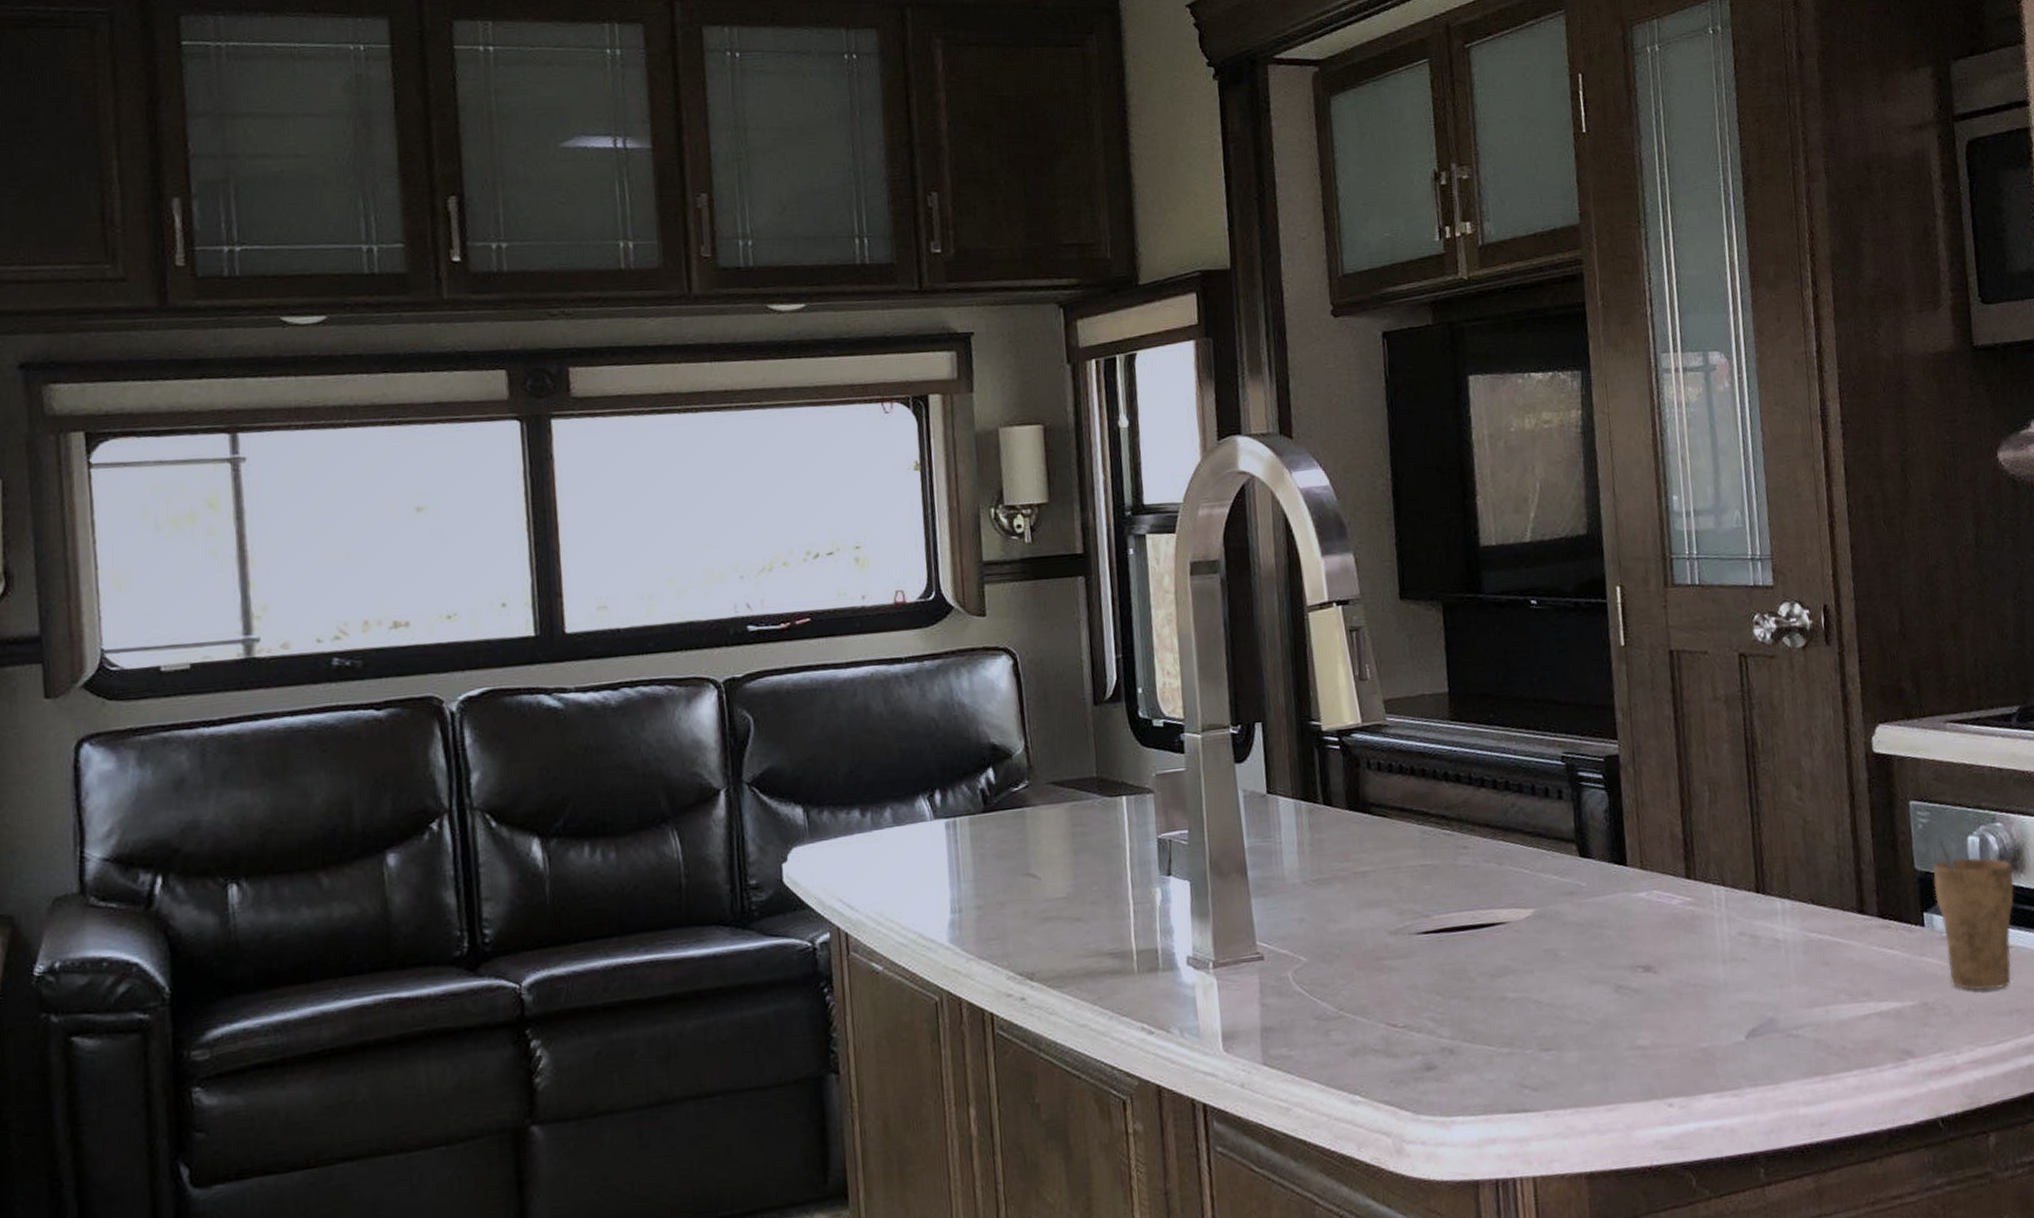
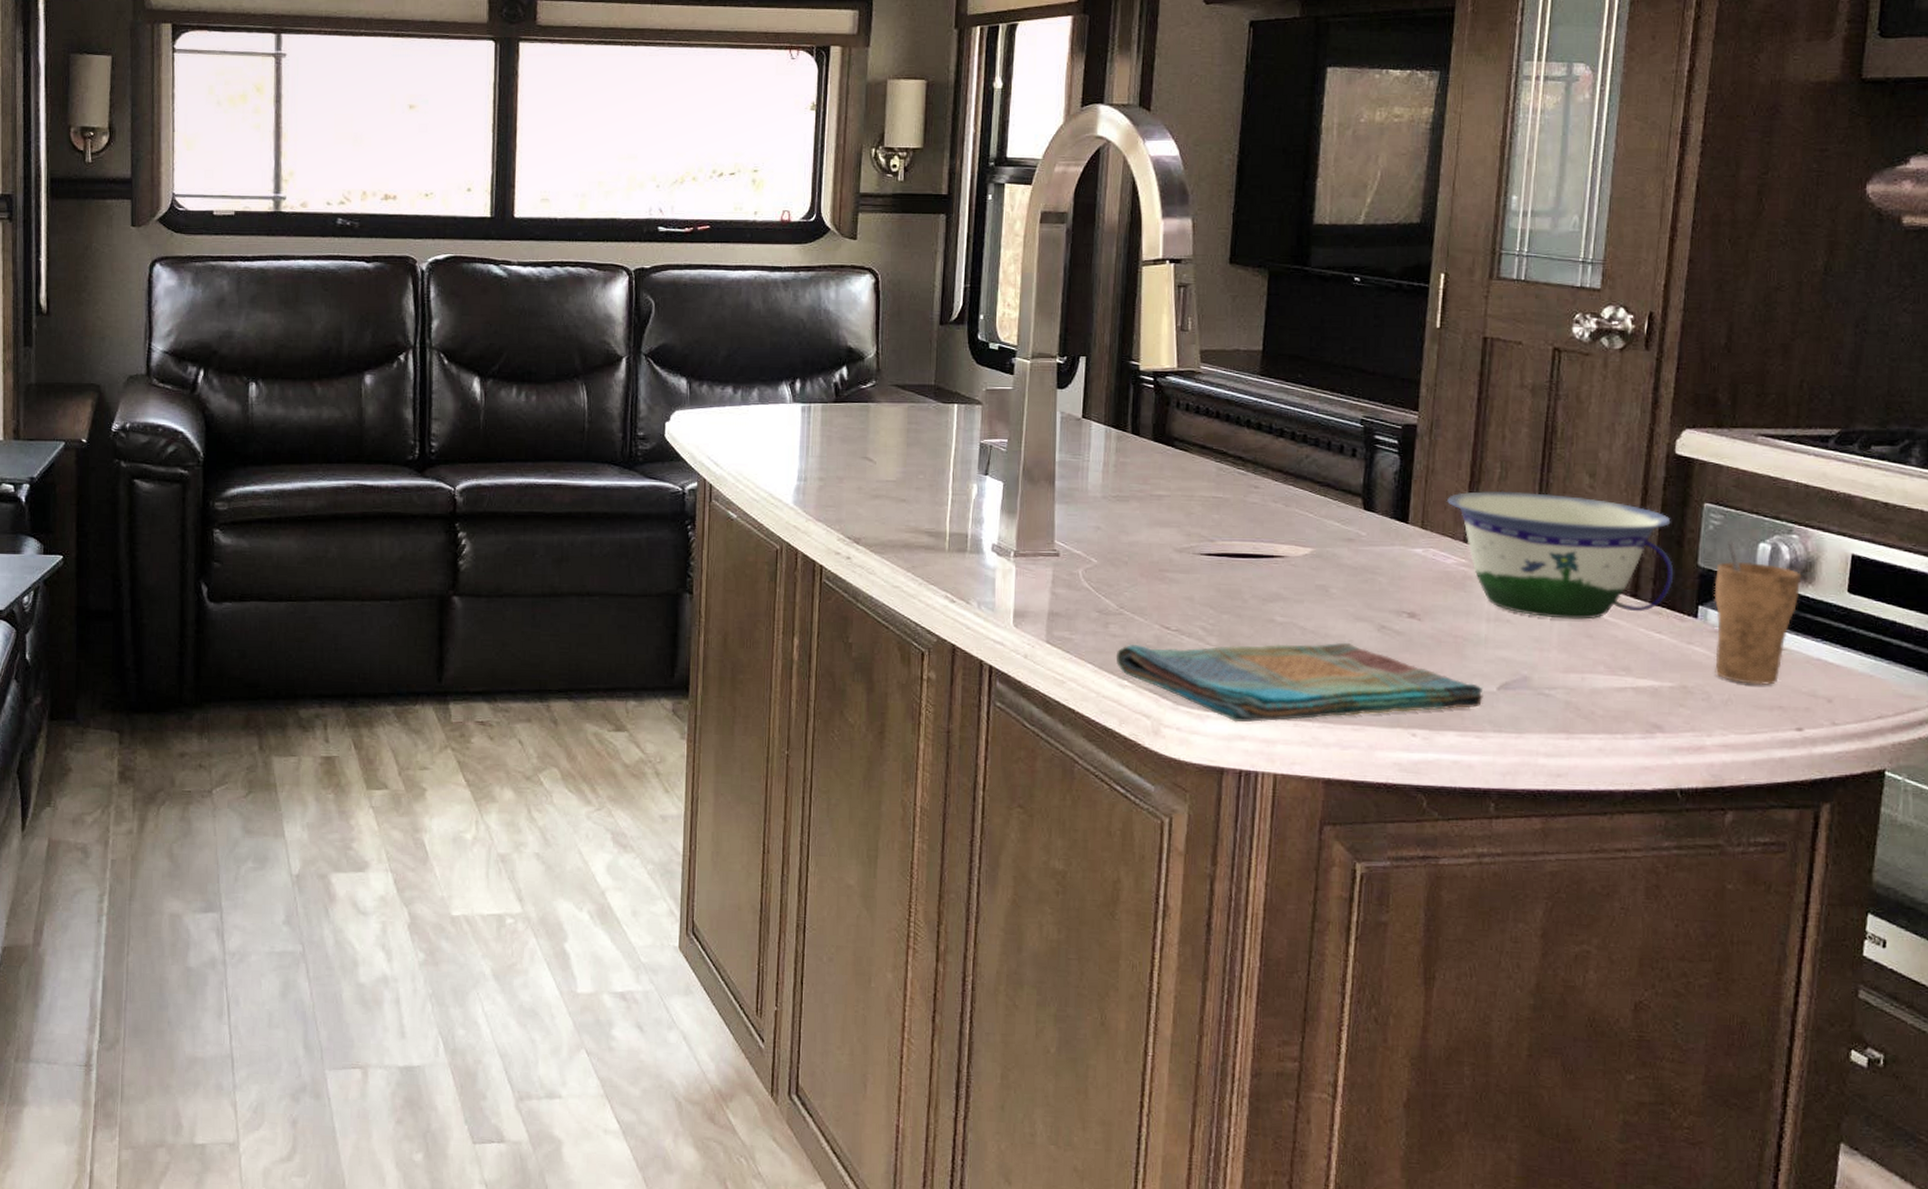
dish towel: none [1342,1010,1733,1124] -> present [1115,642,1483,723]
bowl: none [1661,812,1895,950] -> present [1446,491,1674,620]

